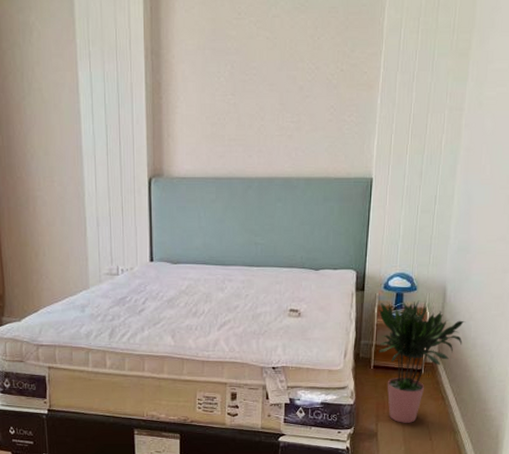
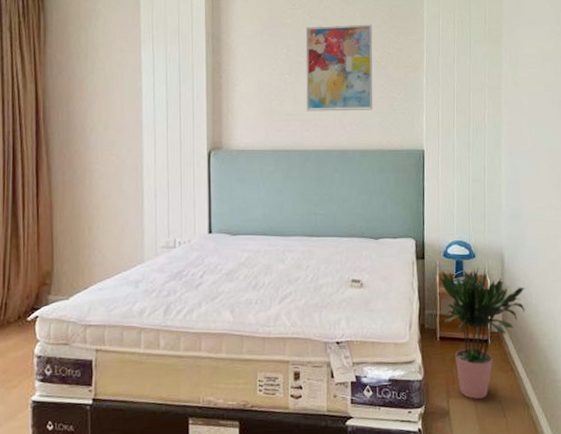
wall art: none [250,35,325,136] -> present [305,24,373,111]

